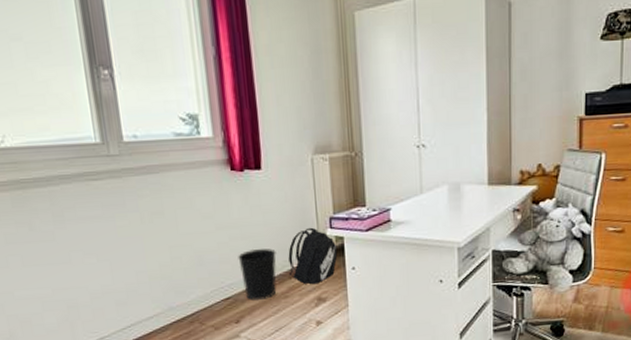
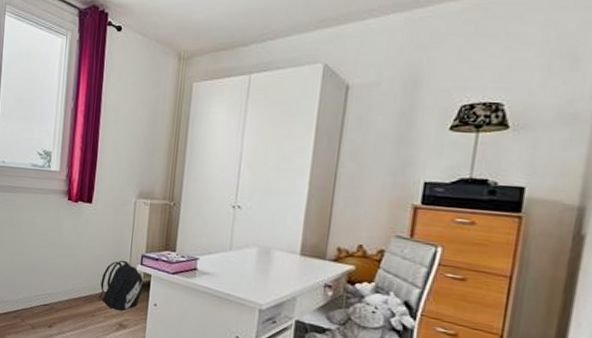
wastebasket: present [238,248,276,301] -> none [60,267,92,314]

